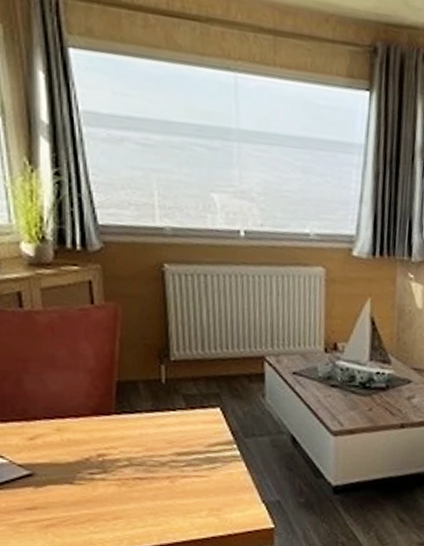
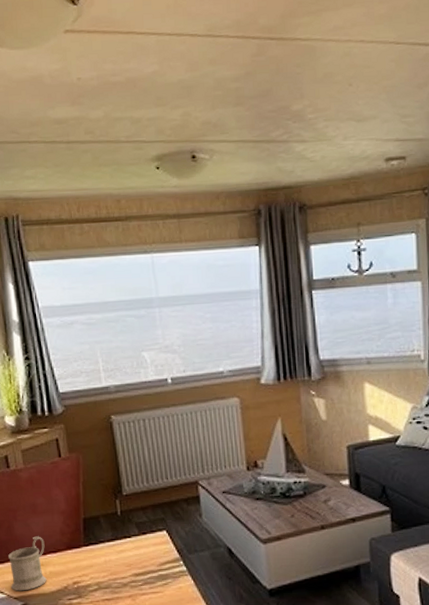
mug: none [14,395,64,458] -> present [8,536,47,591]

